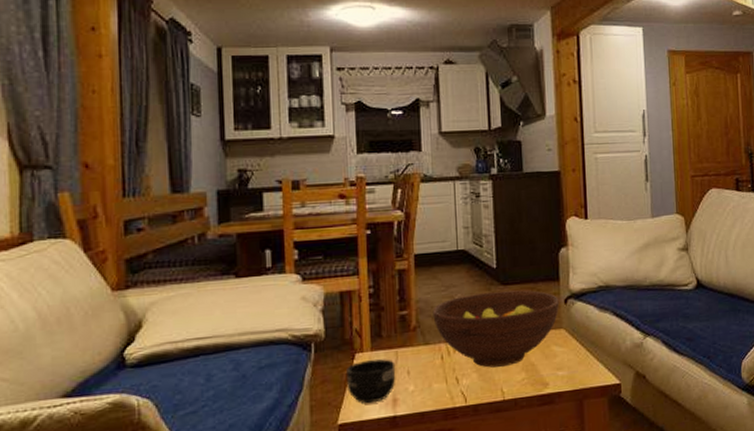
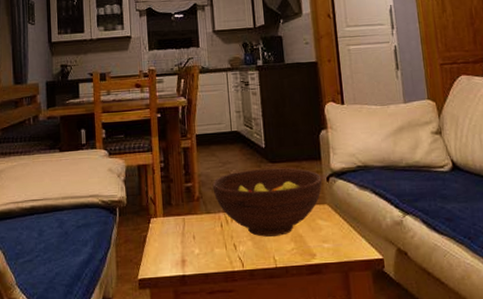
mug: present [345,359,396,404] -> none [143,224,184,263]

